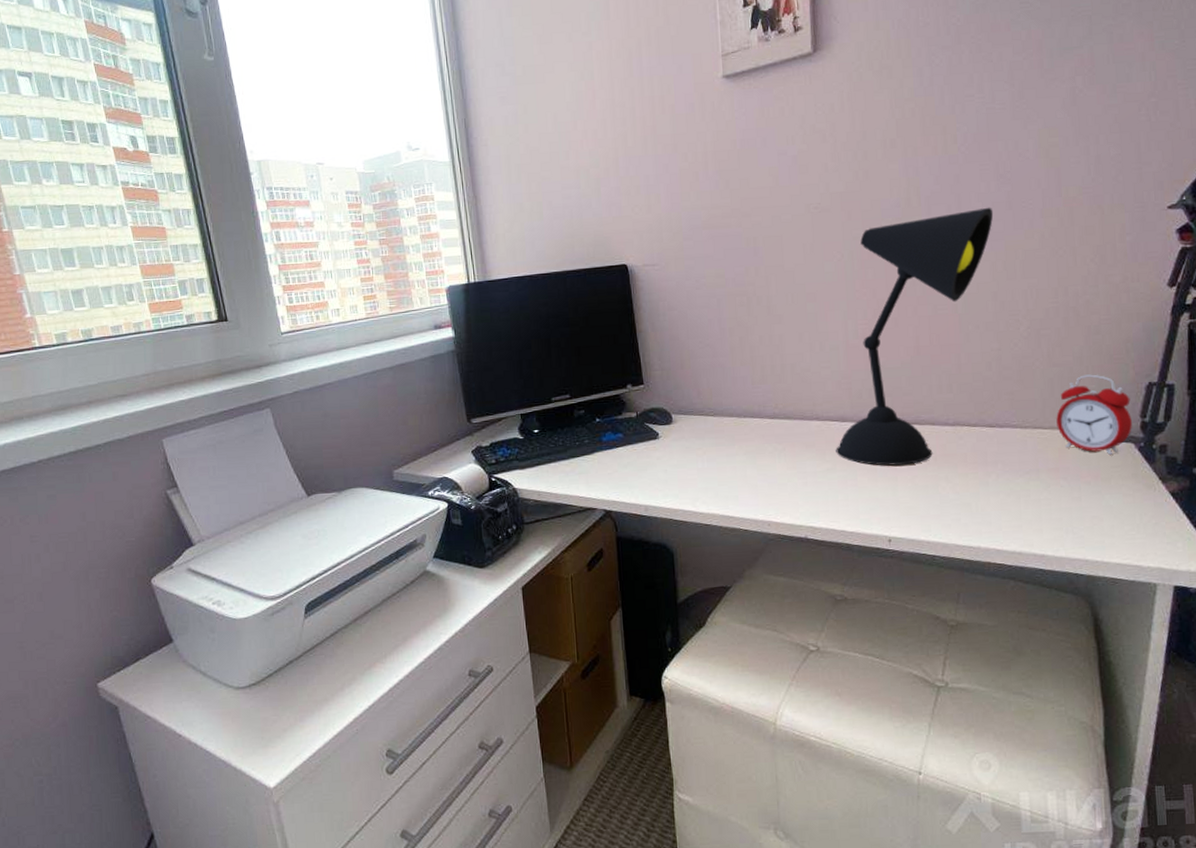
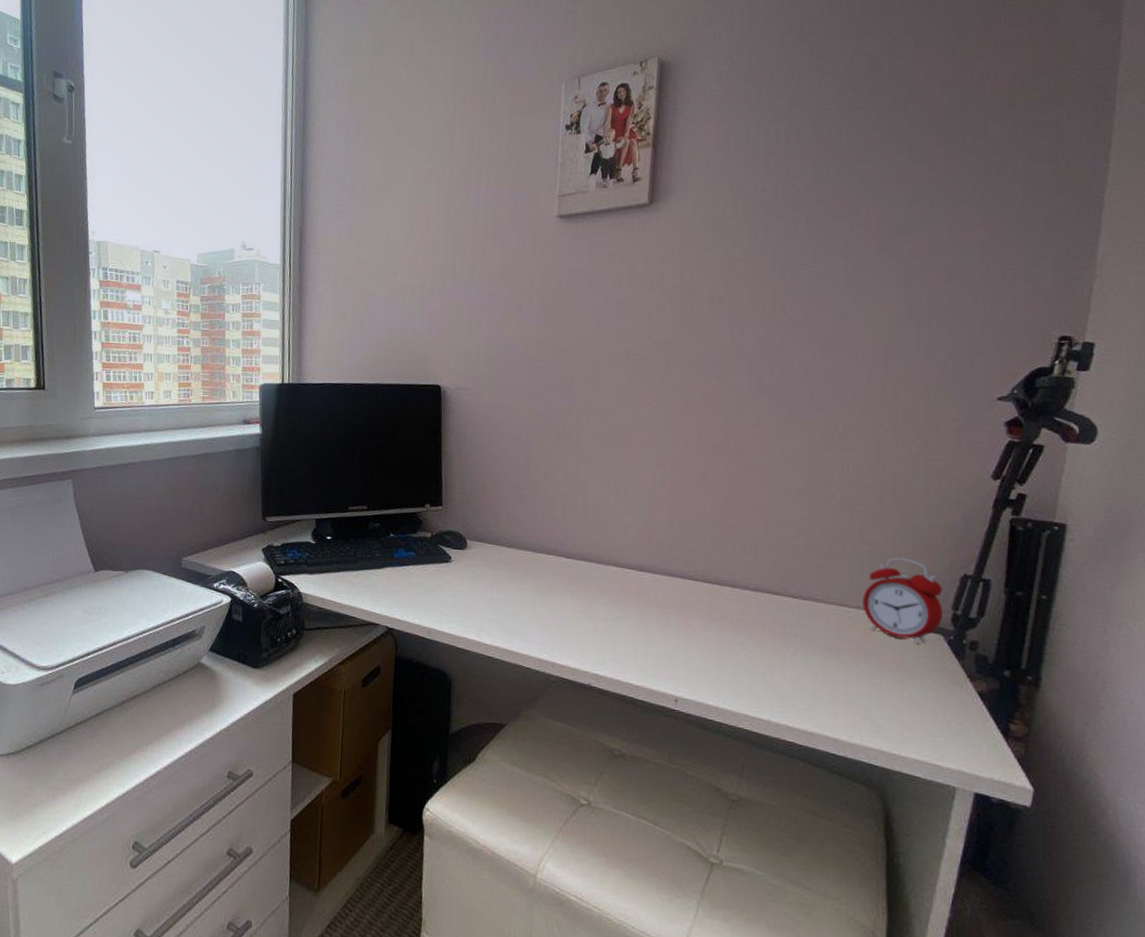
desk lamp: present [836,207,994,466] -> none [630,375,816,625]

